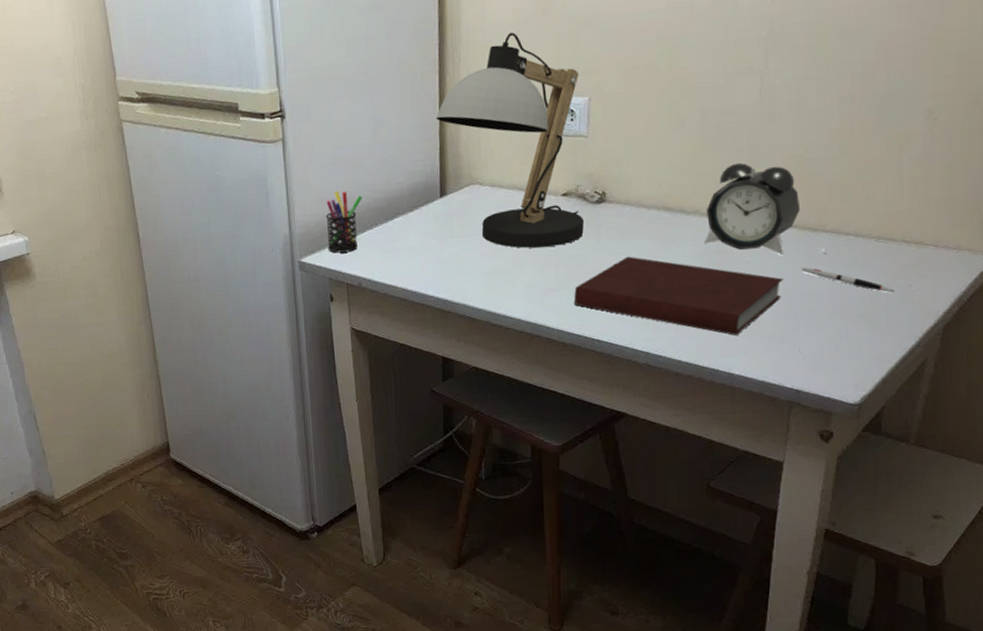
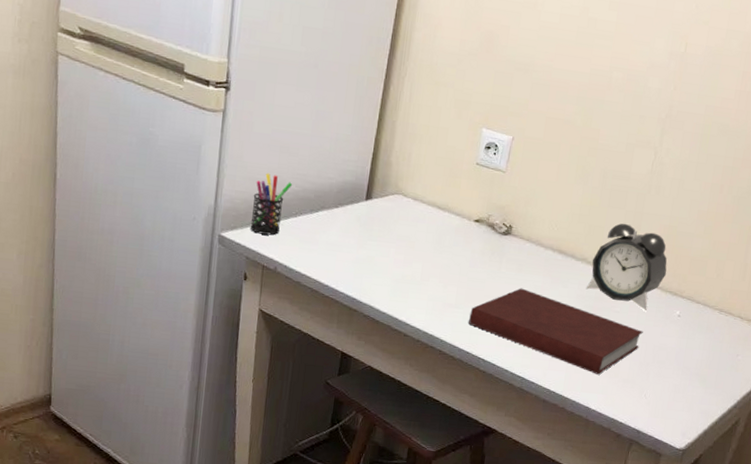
desk lamp: present [435,32,584,248] -> none [374,60,507,267]
pen: present [801,266,894,292] -> none [658,324,726,359]

